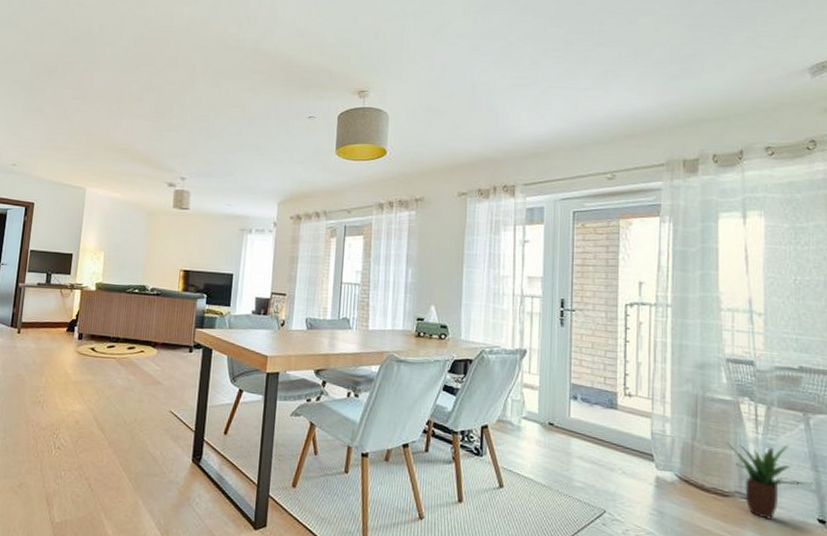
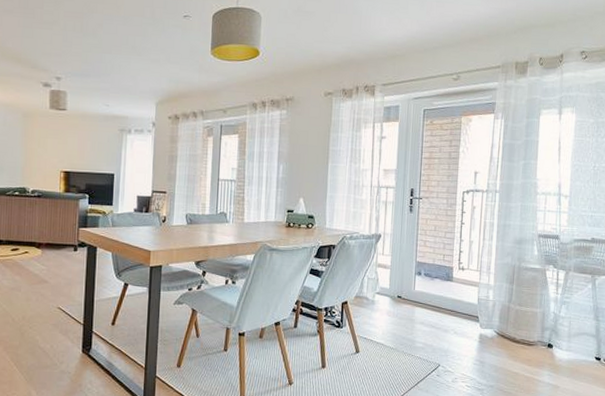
potted plant: present [726,442,814,520] -> none [534,301,595,361]

